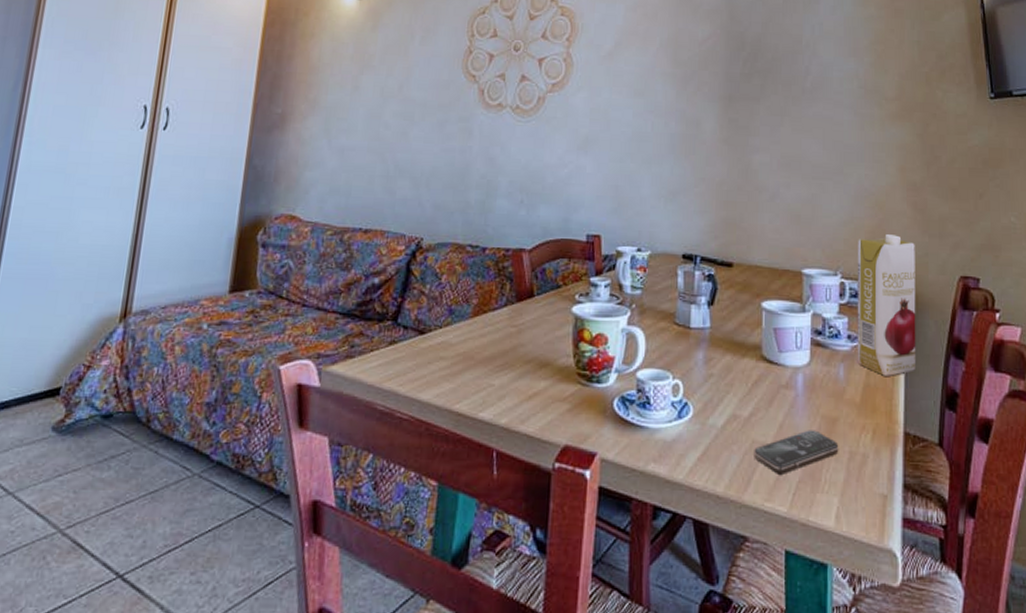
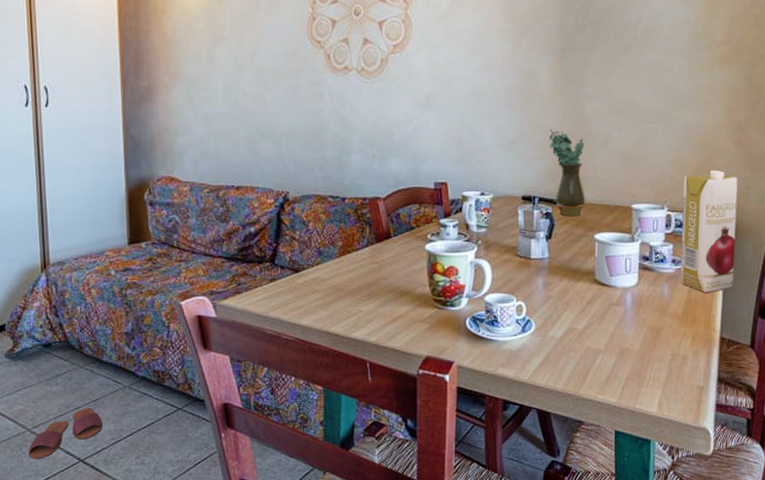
slippers: none [52,501,157,573] -> present [28,407,103,459]
vase: none [713,181,752,281] -> present [549,129,586,217]
mobile phone: present [754,430,839,474] -> none [588,338,662,374]

